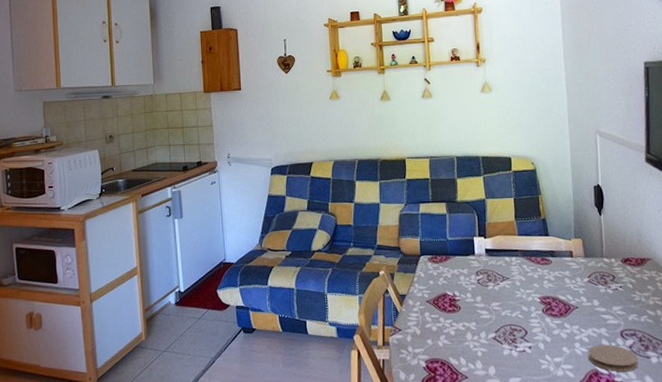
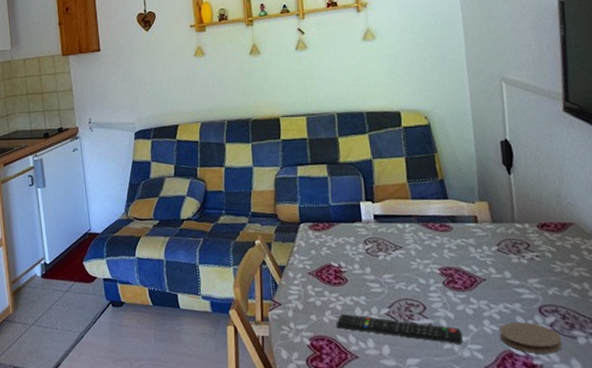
remote control: none [449,338,557,365] -> present [336,313,463,344]

